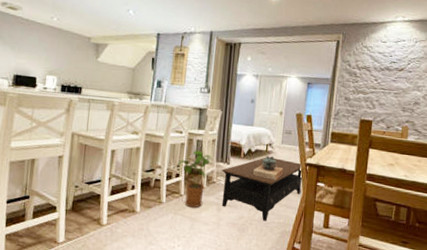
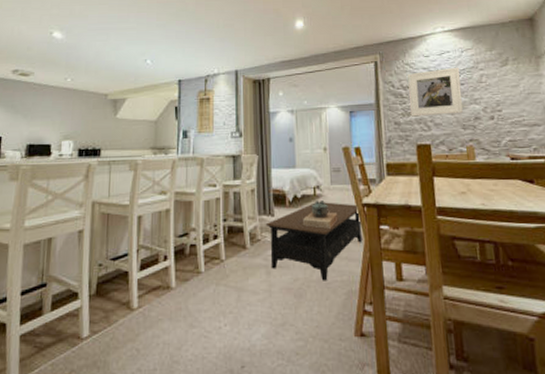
house plant: present [178,150,212,208] -> none [215,203,253,275]
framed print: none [360,55,411,98] -> present [407,67,463,117]

